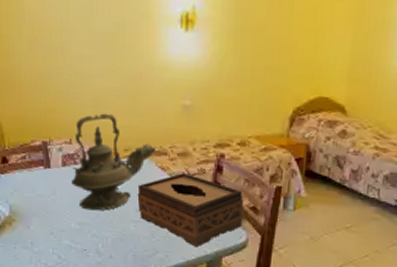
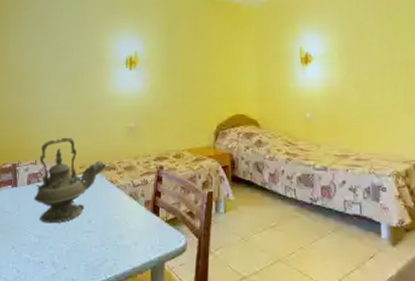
tissue box: present [137,173,244,248] -> none [90,185,181,254]

